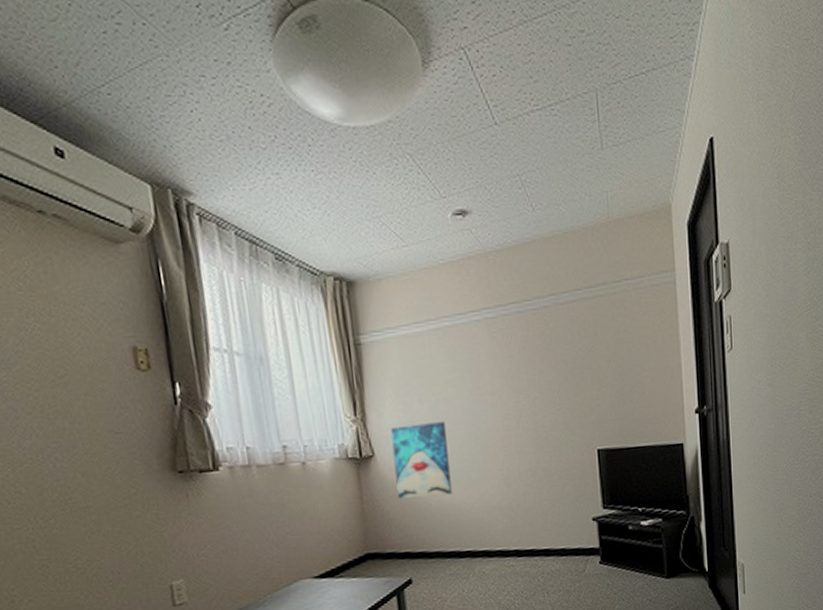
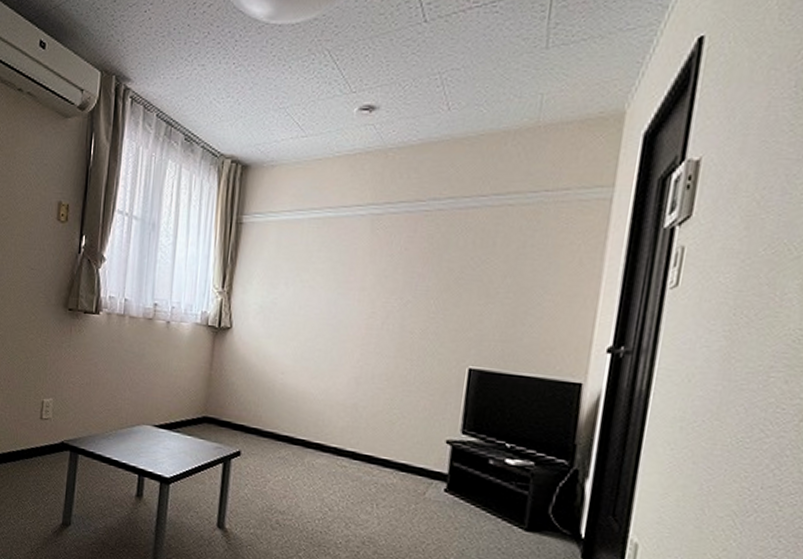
wall art: present [390,422,452,499] -> none [245,305,306,380]

